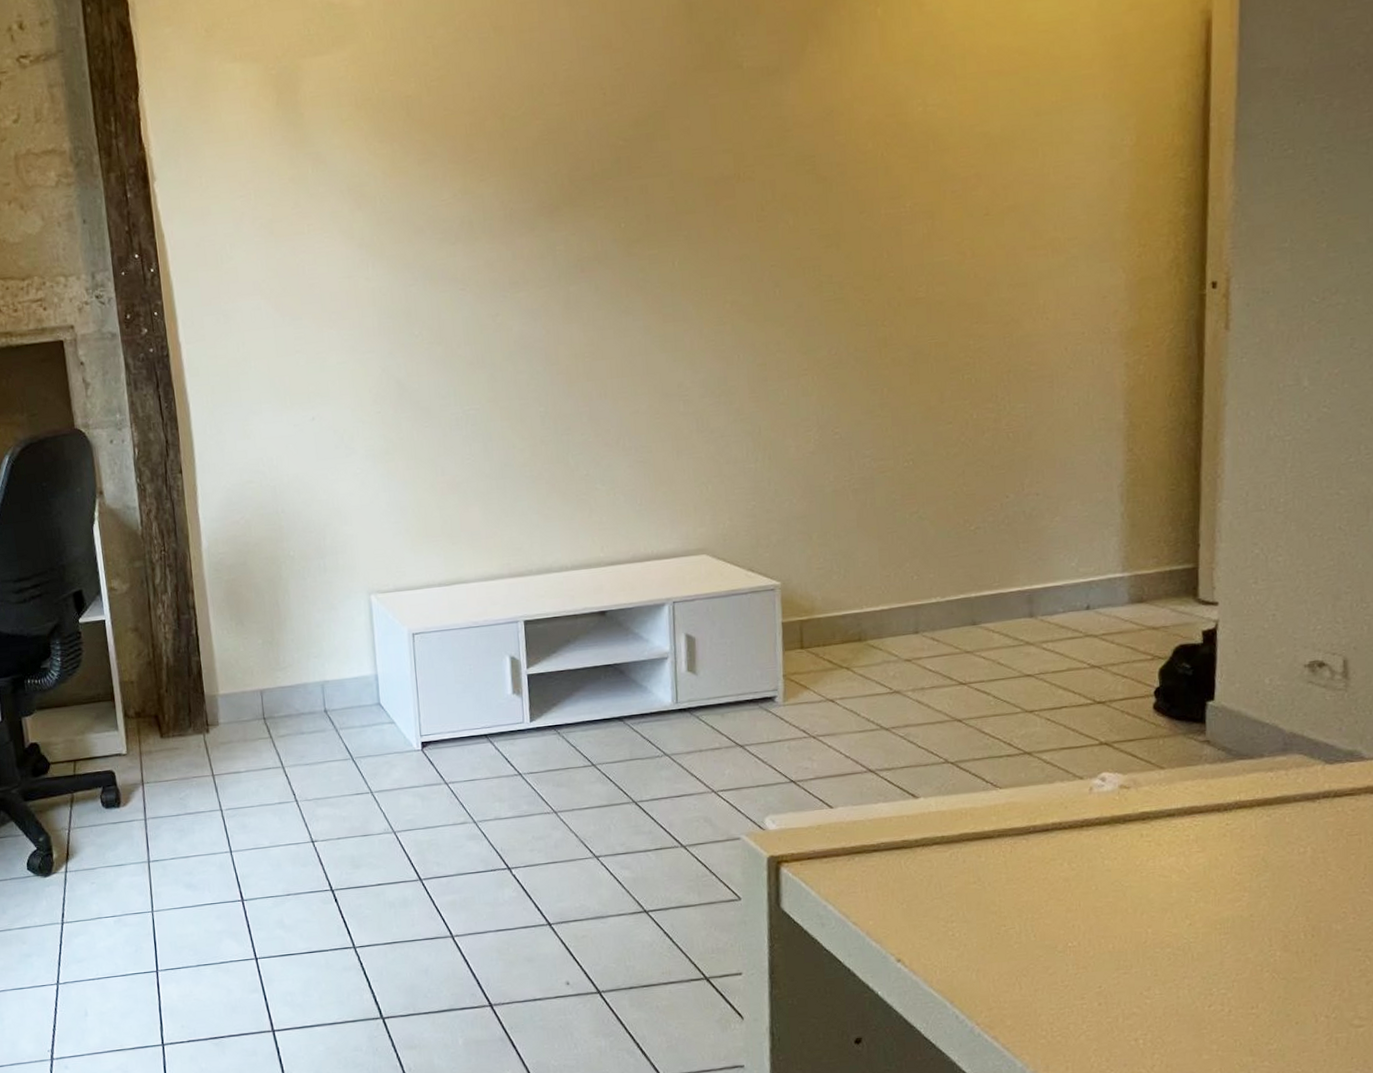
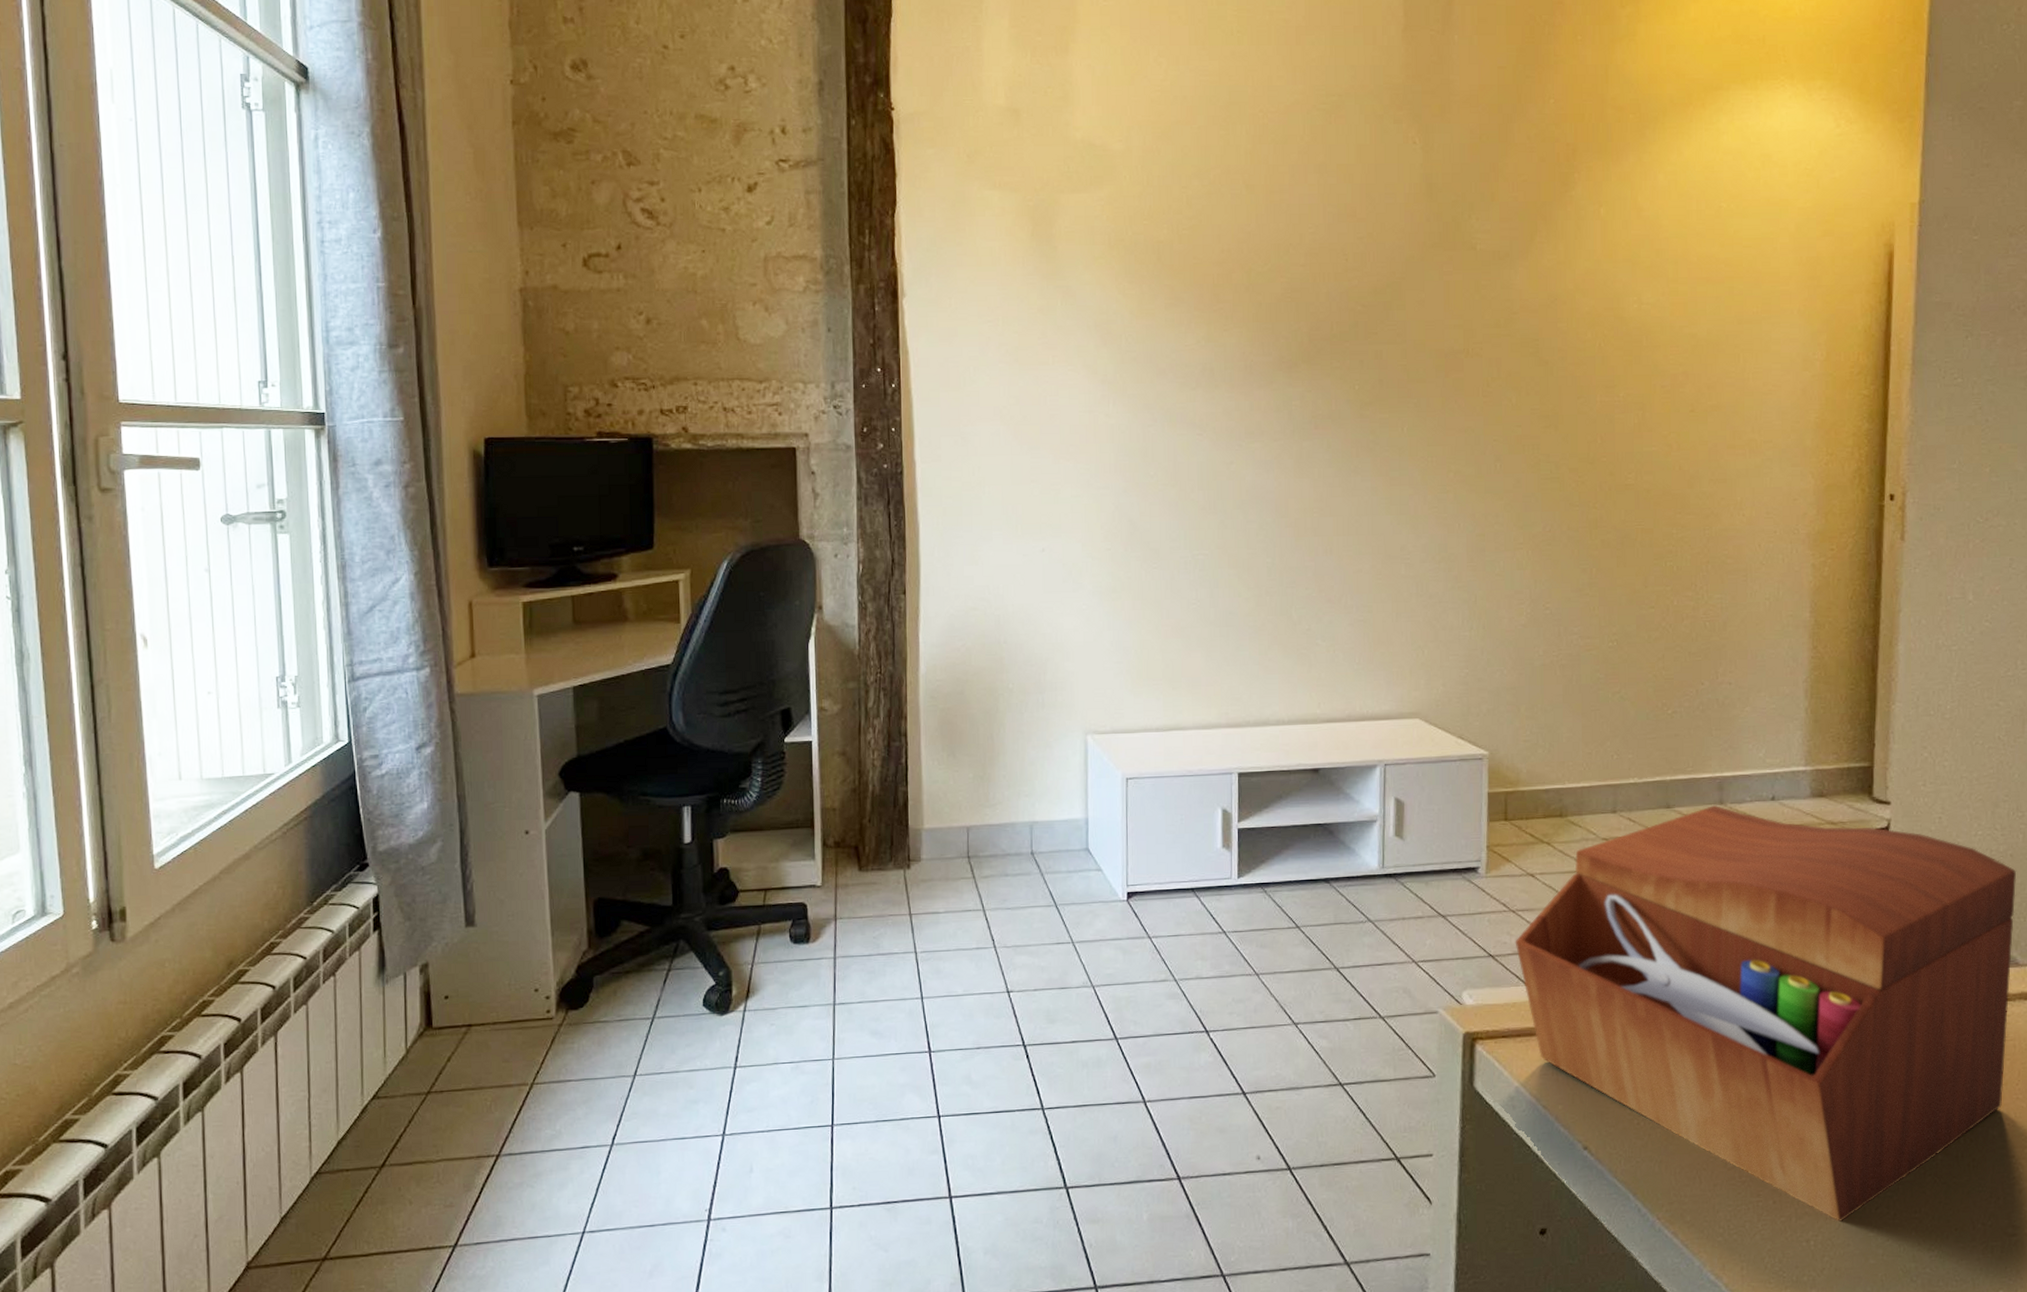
sewing box: none [817,618,1362,1021] -> present [1515,804,2017,1223]

